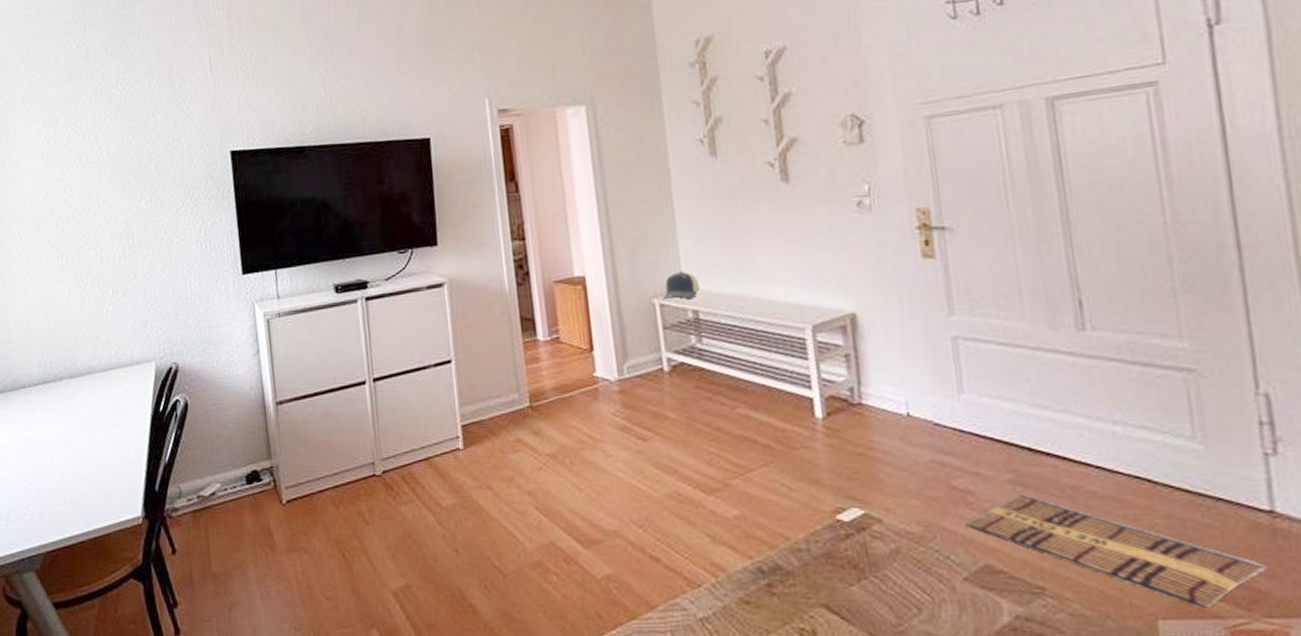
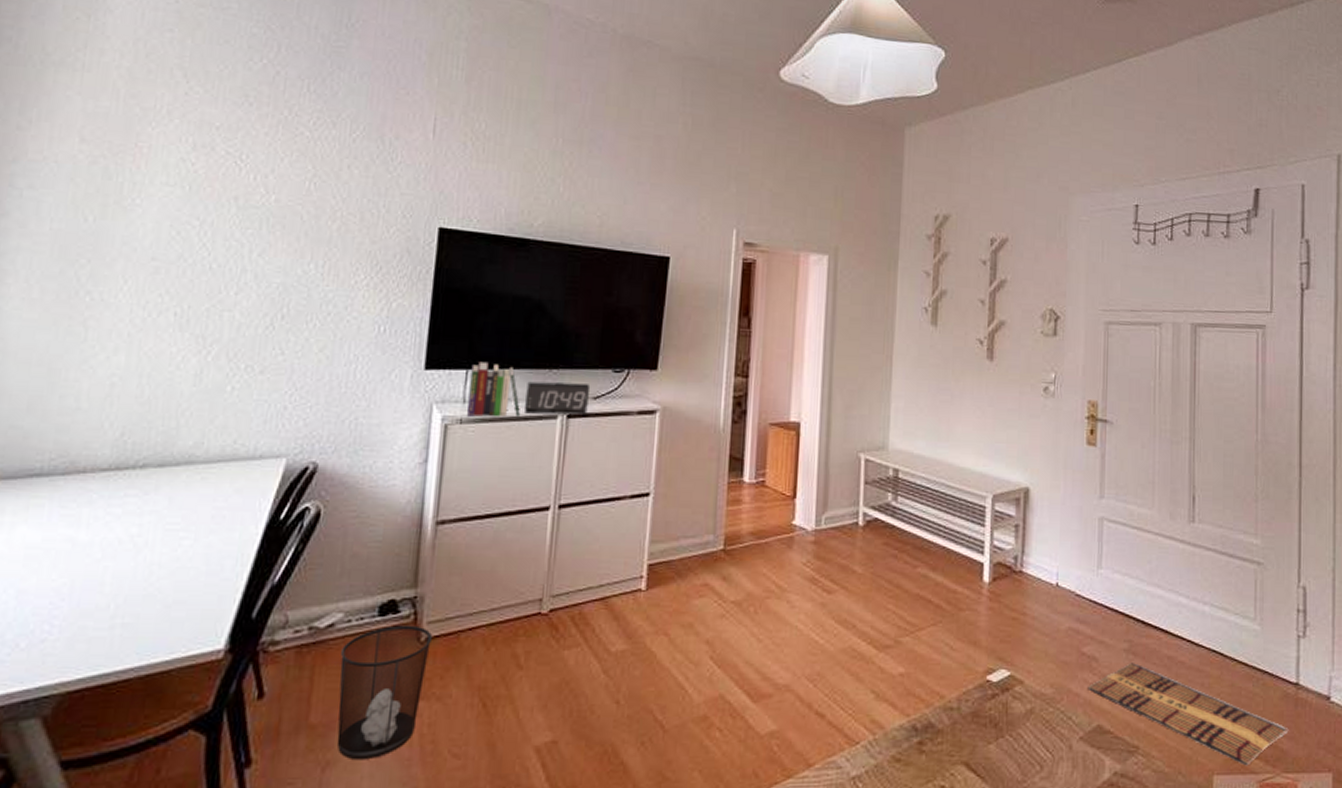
waste bin: none [224,490,292,601] -> present [337,625,433,759]
books: none [278,260,326,311] -> present [467,361,520,418]
alarm clock: none [326,267,383,301] -> present [525,381,591,416]
baseball cap: present [663,271,701,300] -> none [870,429,904,458]

